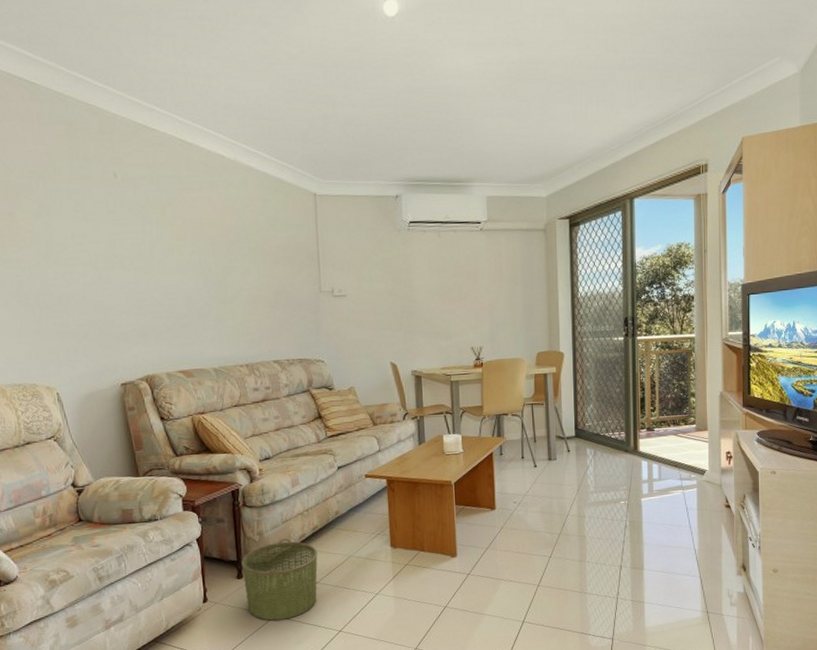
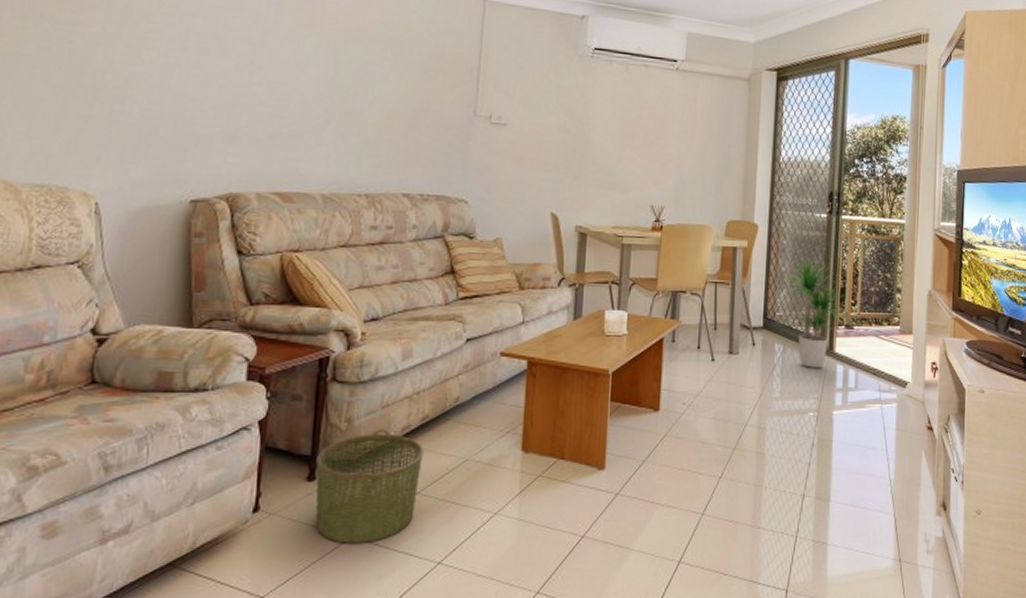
potted plant: none [589,375,648,466] -> present [783,257,847,368]

